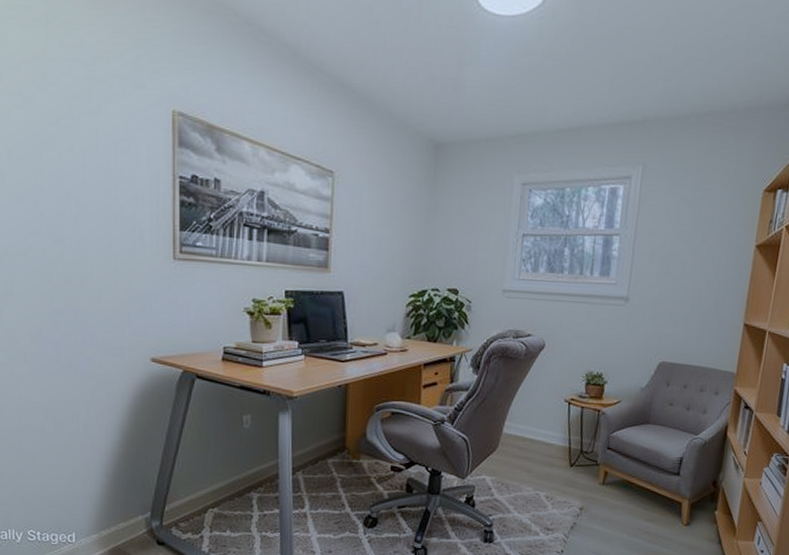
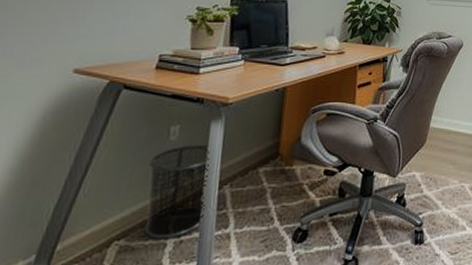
waste bin: none [228,433,282,512] -> present [144,144,210,240]

